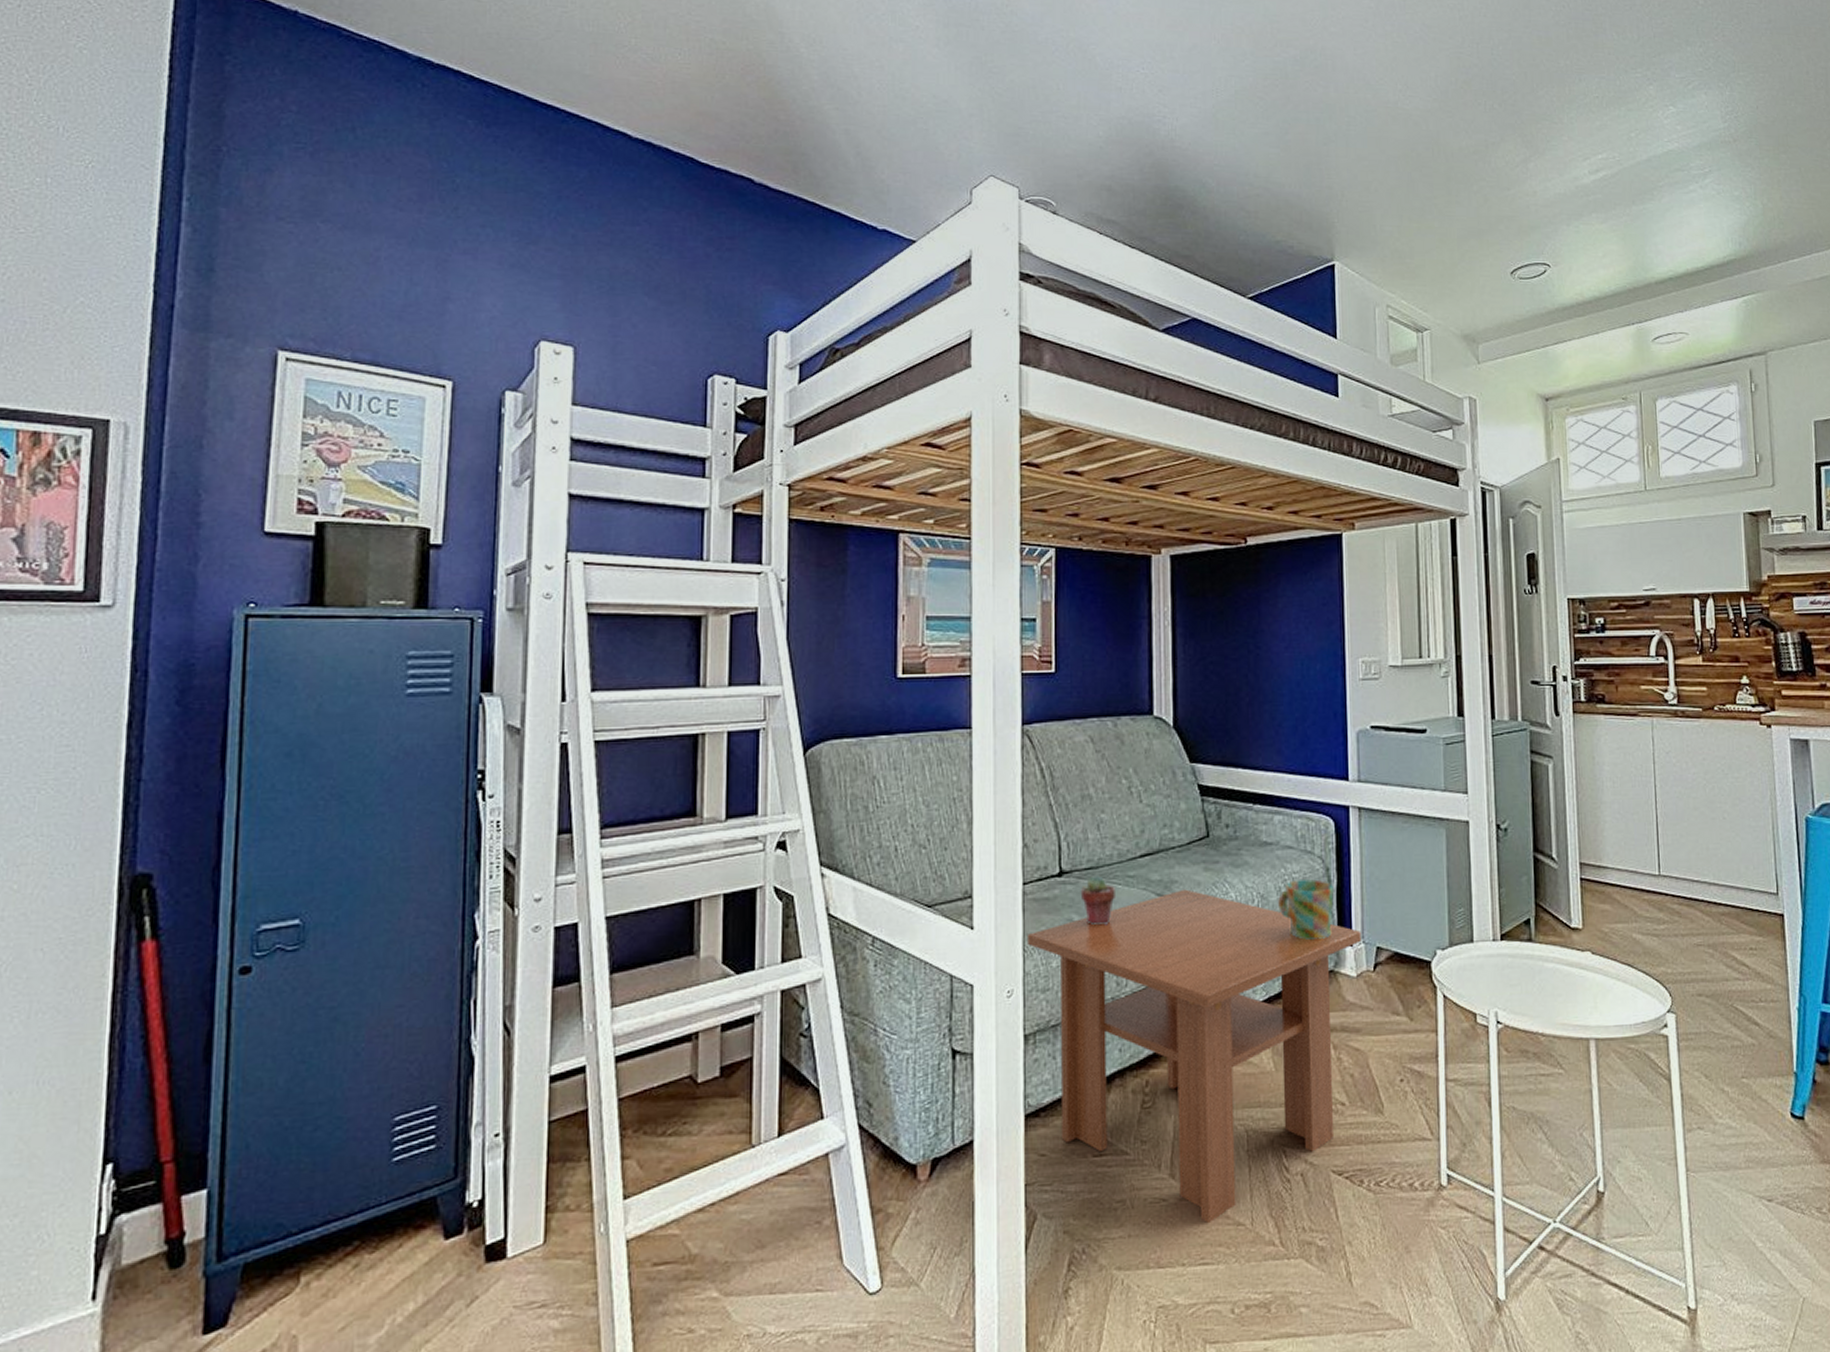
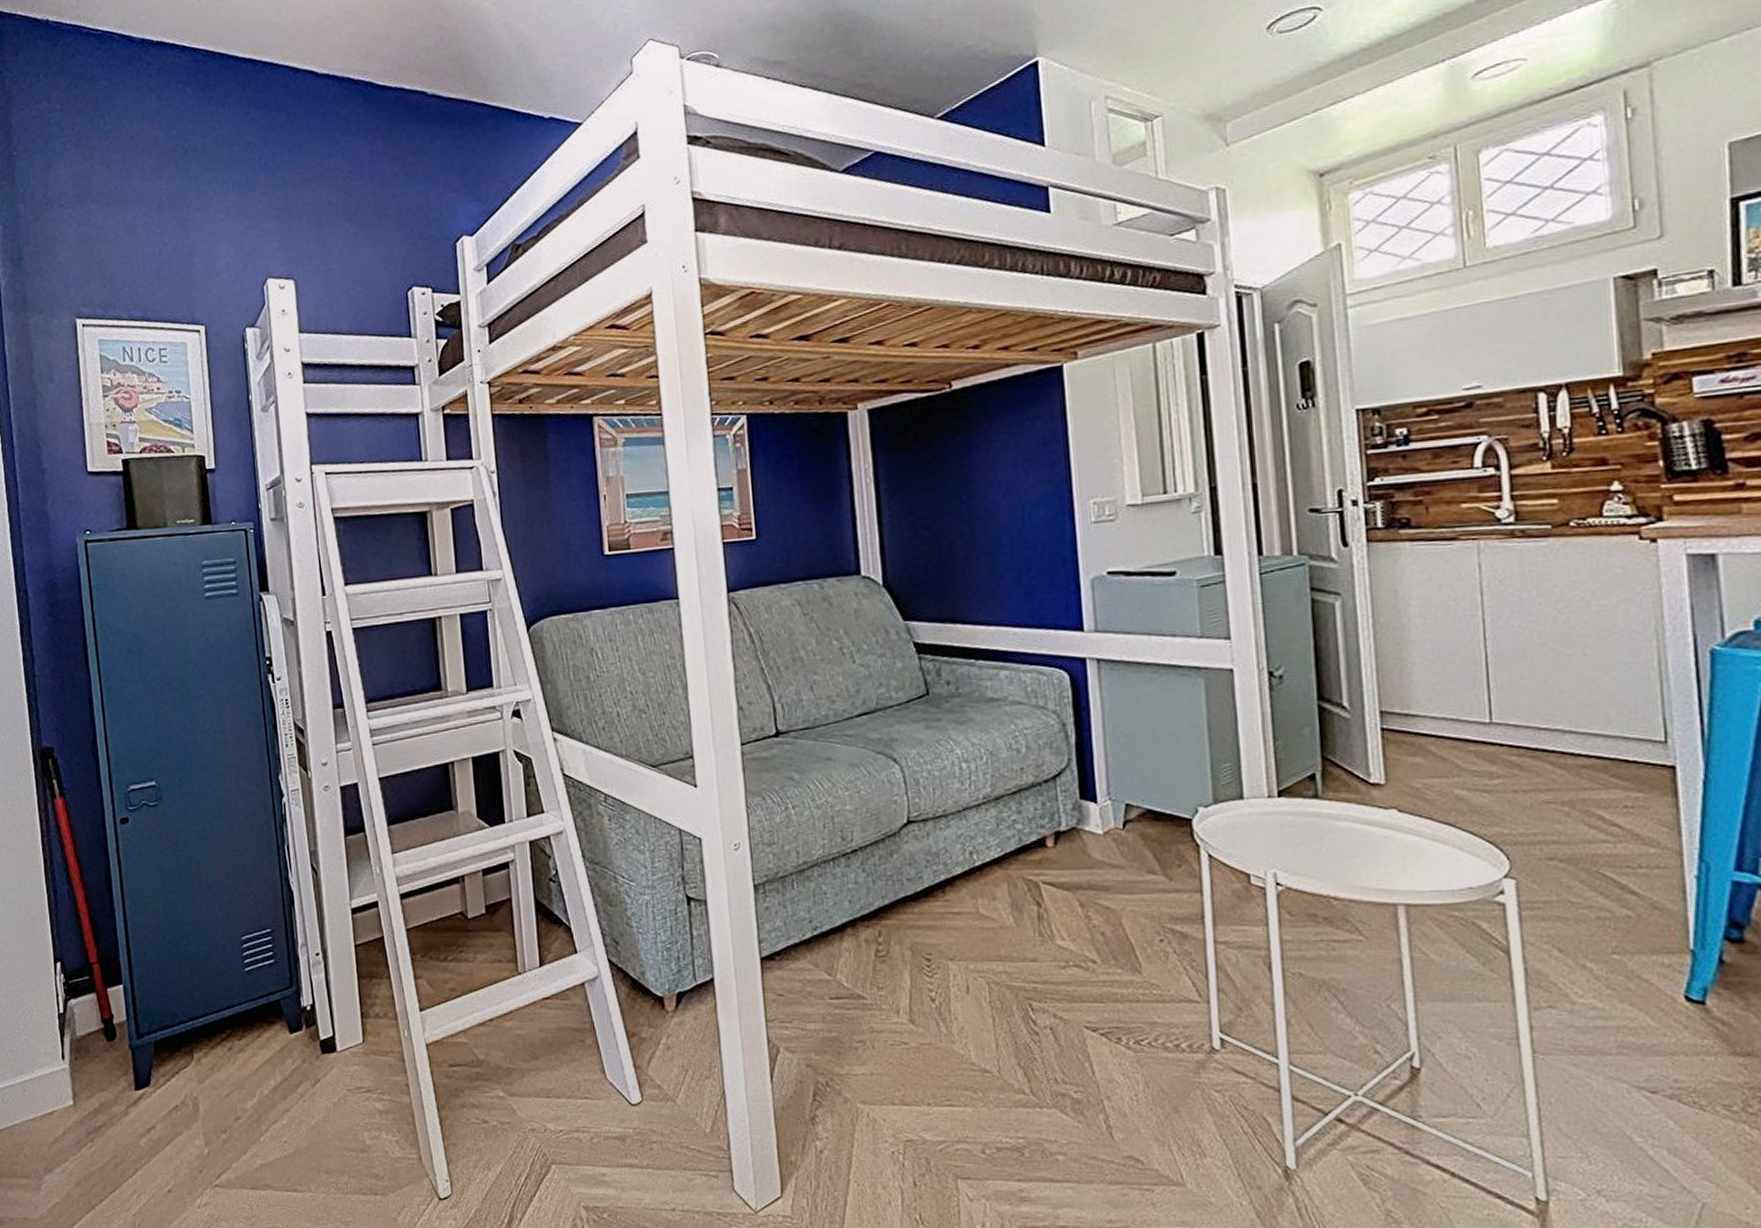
coffee table: present [1028,889,1361,1224] -> none [750,747,1107,1069]
potted succulent: present [1080,876,1115,926] -> none [798,735,834,783]
mug: present [1278,879,1334,941] -> none [1009,735,1072,797]

